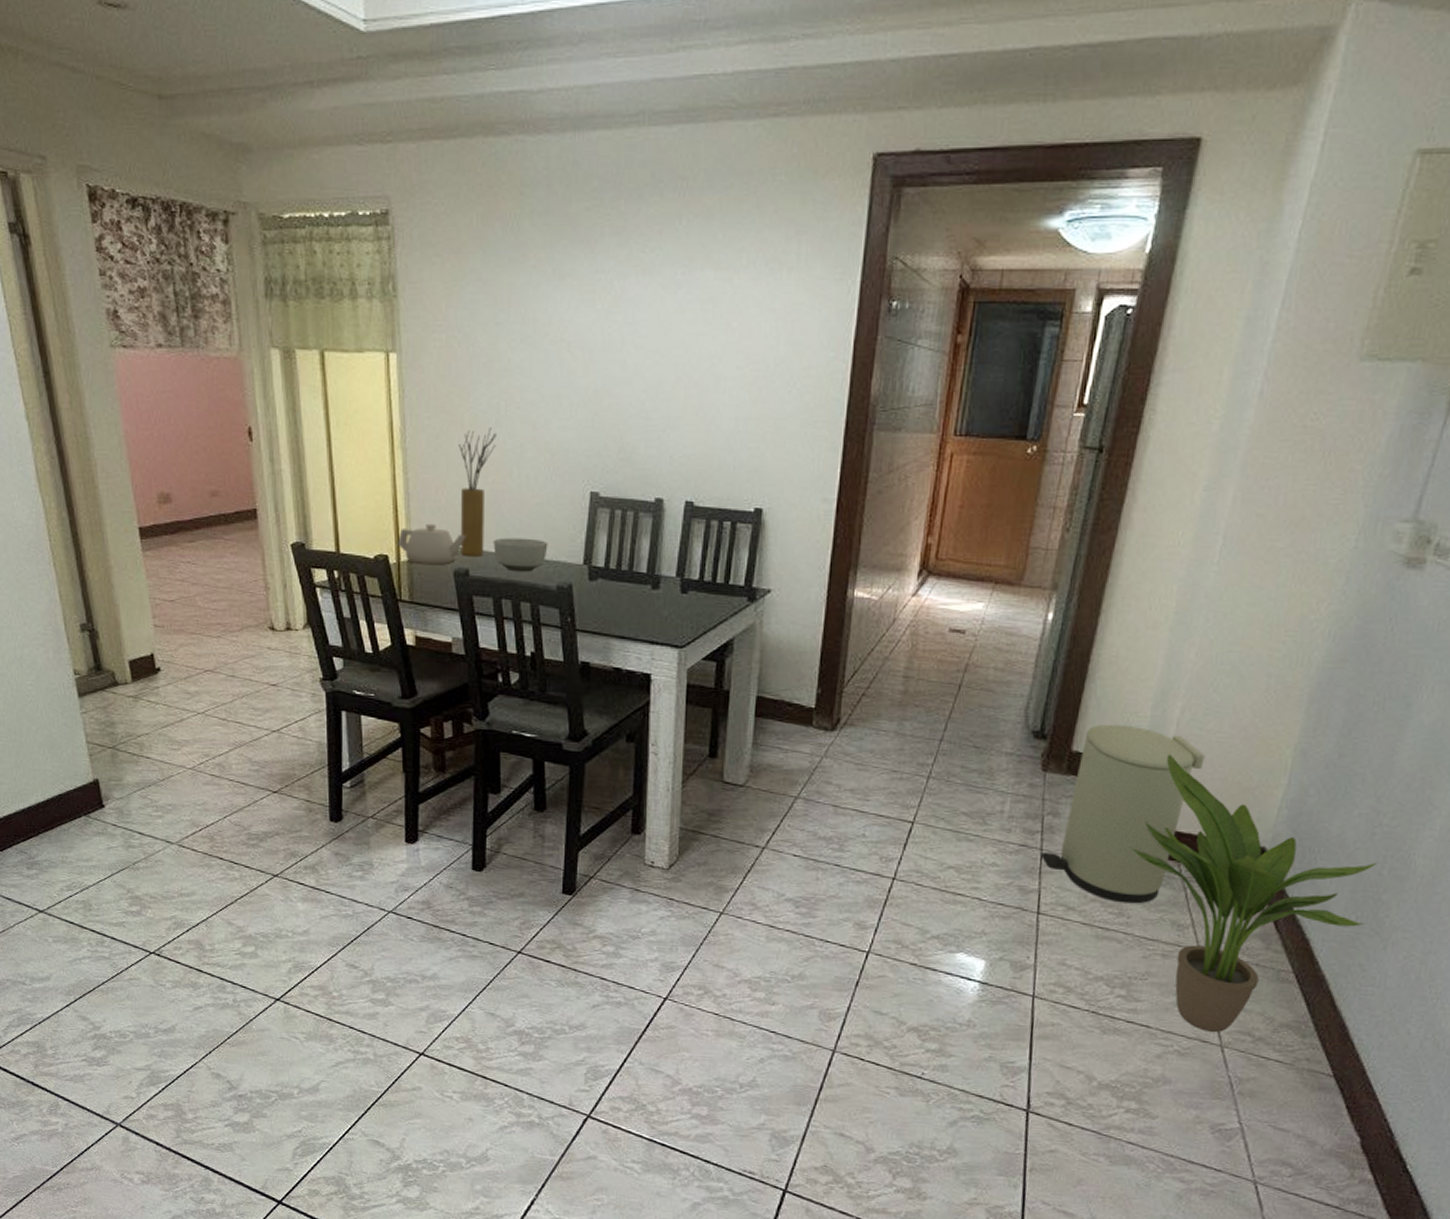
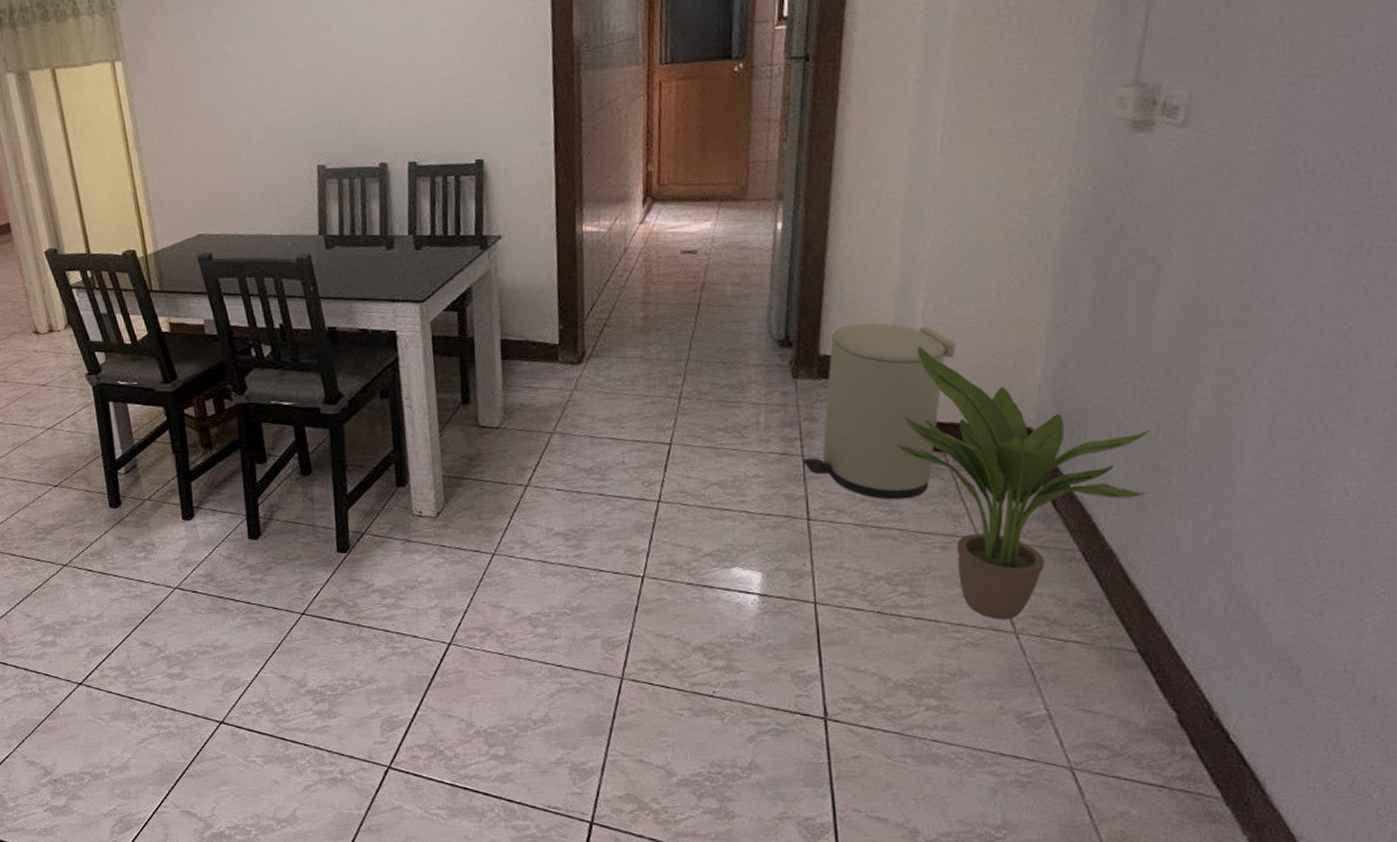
teapot: present [398,523,466,566] -> none [142,214,206,256]
vase: present [458,427,496,557] -> none [188,118,225,242]
bowl: present [493,537,548,572] -> none [232,216,284,251]

